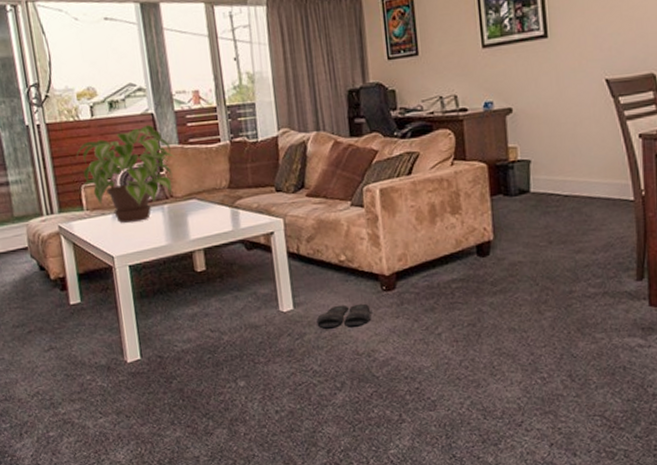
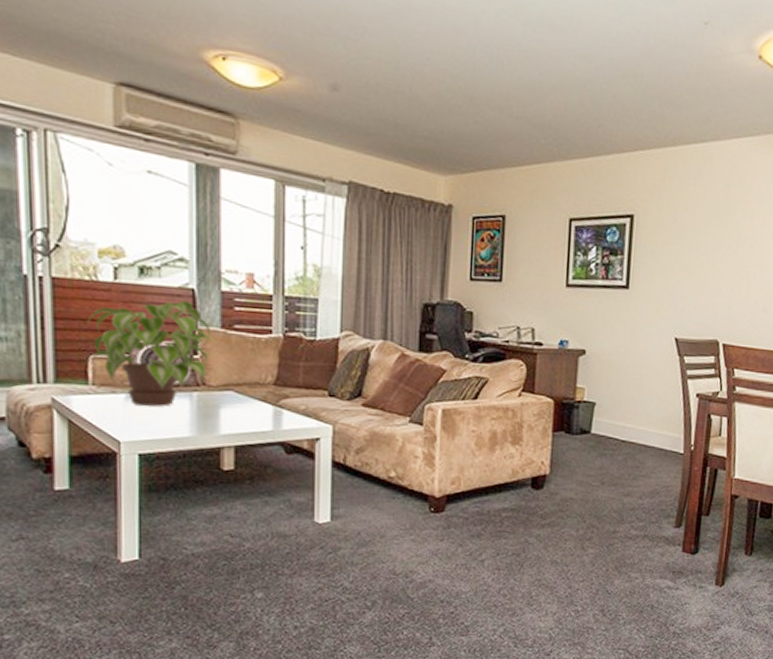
slippers: present [316,303,373,329] -> none [354,522,416,546]

